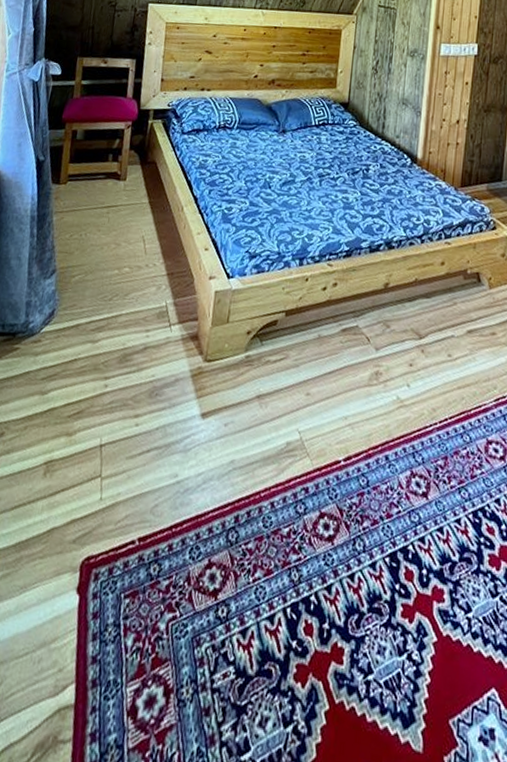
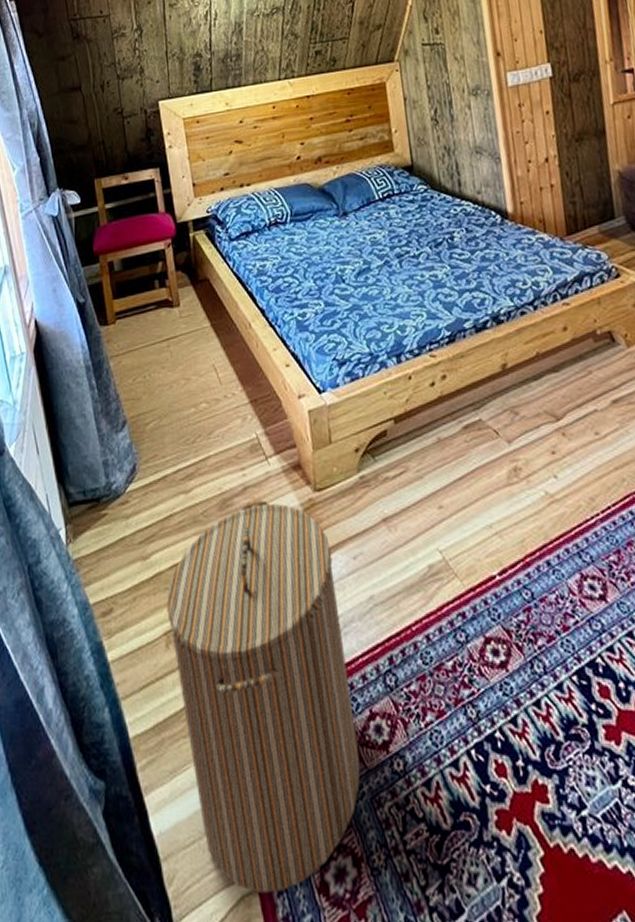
laundry hamper: none [38,359,208,710] -> present [166,500,360,893]

